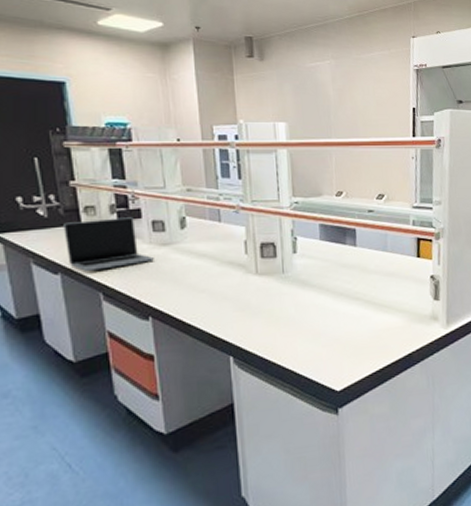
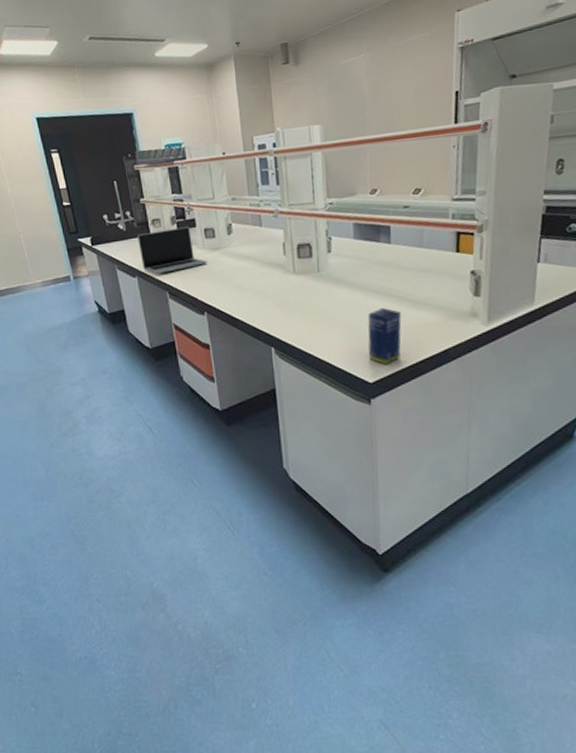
medicine box: none [334,311,368,371] -> present [367,307,402,364]

